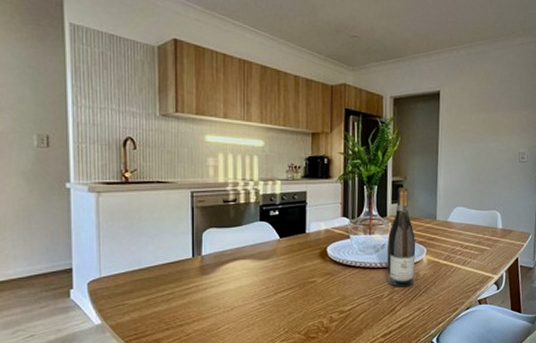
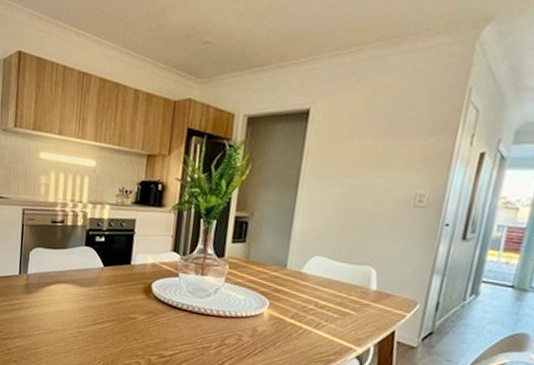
wine bottle: present [387,188,416,287] -> none [217,225,257,342]

